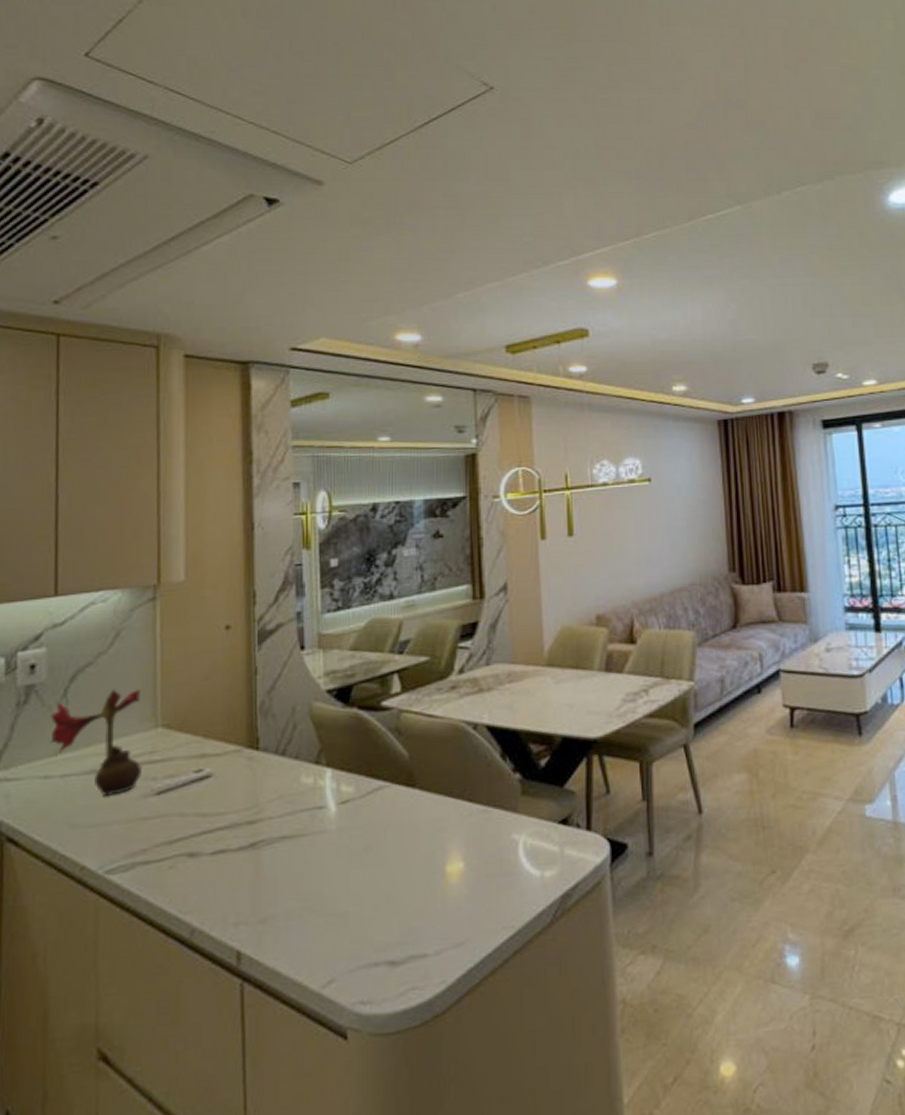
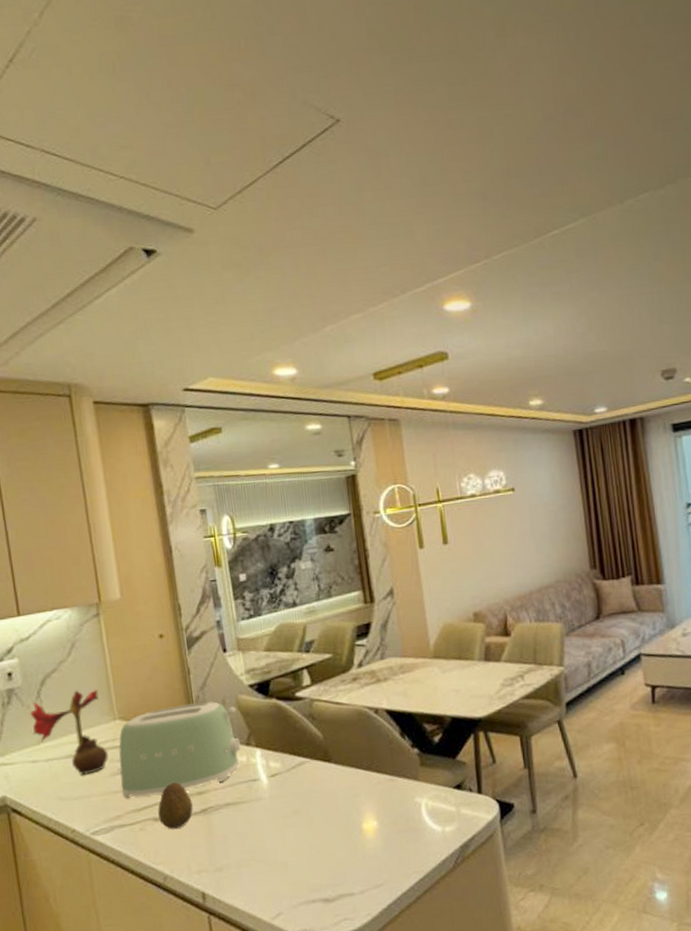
toaster: none [152,709,308,829] -> present [118,702,241,799]
fruit: none [195,808,240,869] -> present [158,782,193,830]

